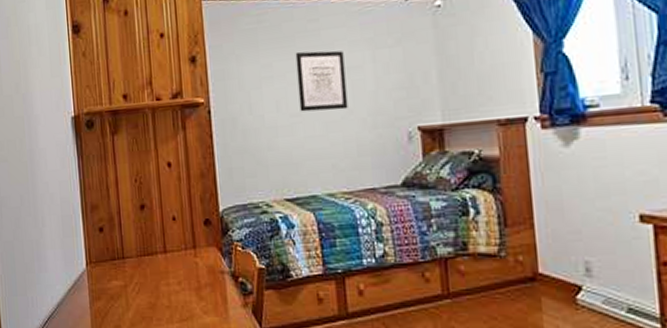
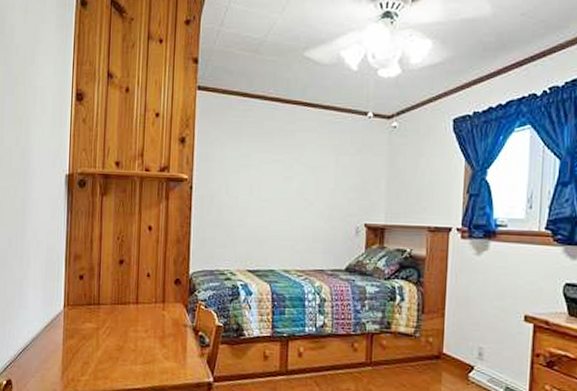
wall art: present [295,50,348,112] -> none [269,147,312,201]

